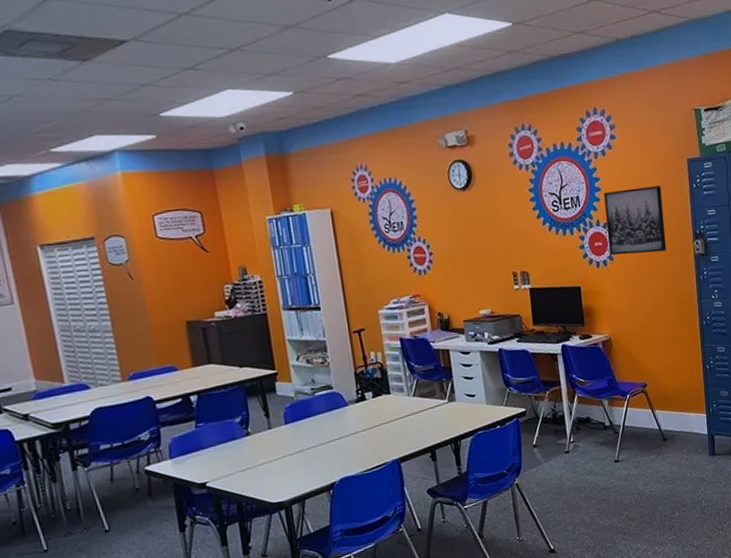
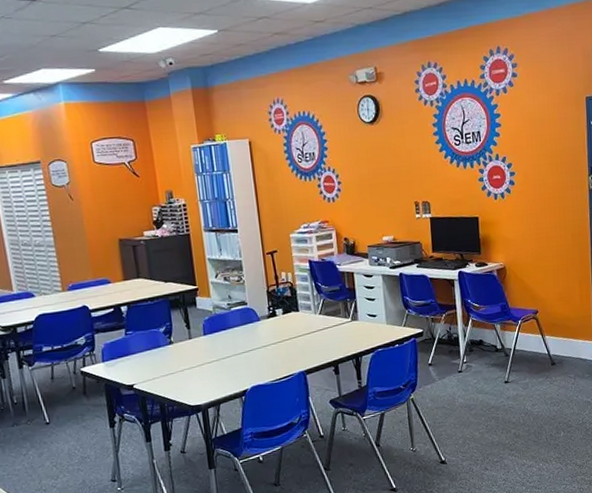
wall art: present [604,186,667,256] -> none [504,122,563,189]

